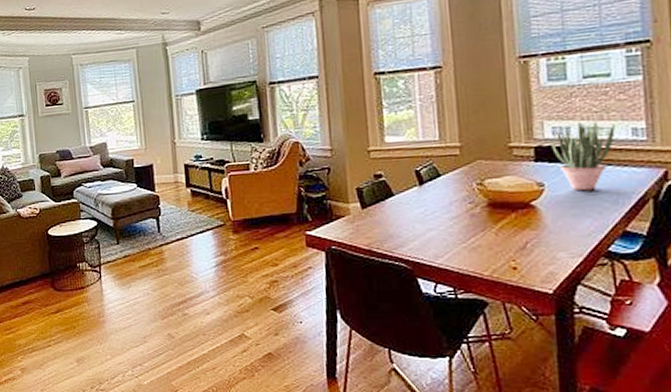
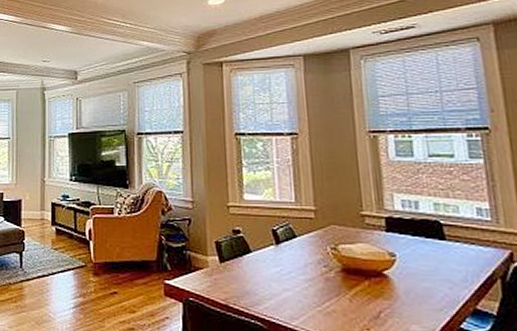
potted plant: present [551,121,615,191] -> none [401,197,461,265]

